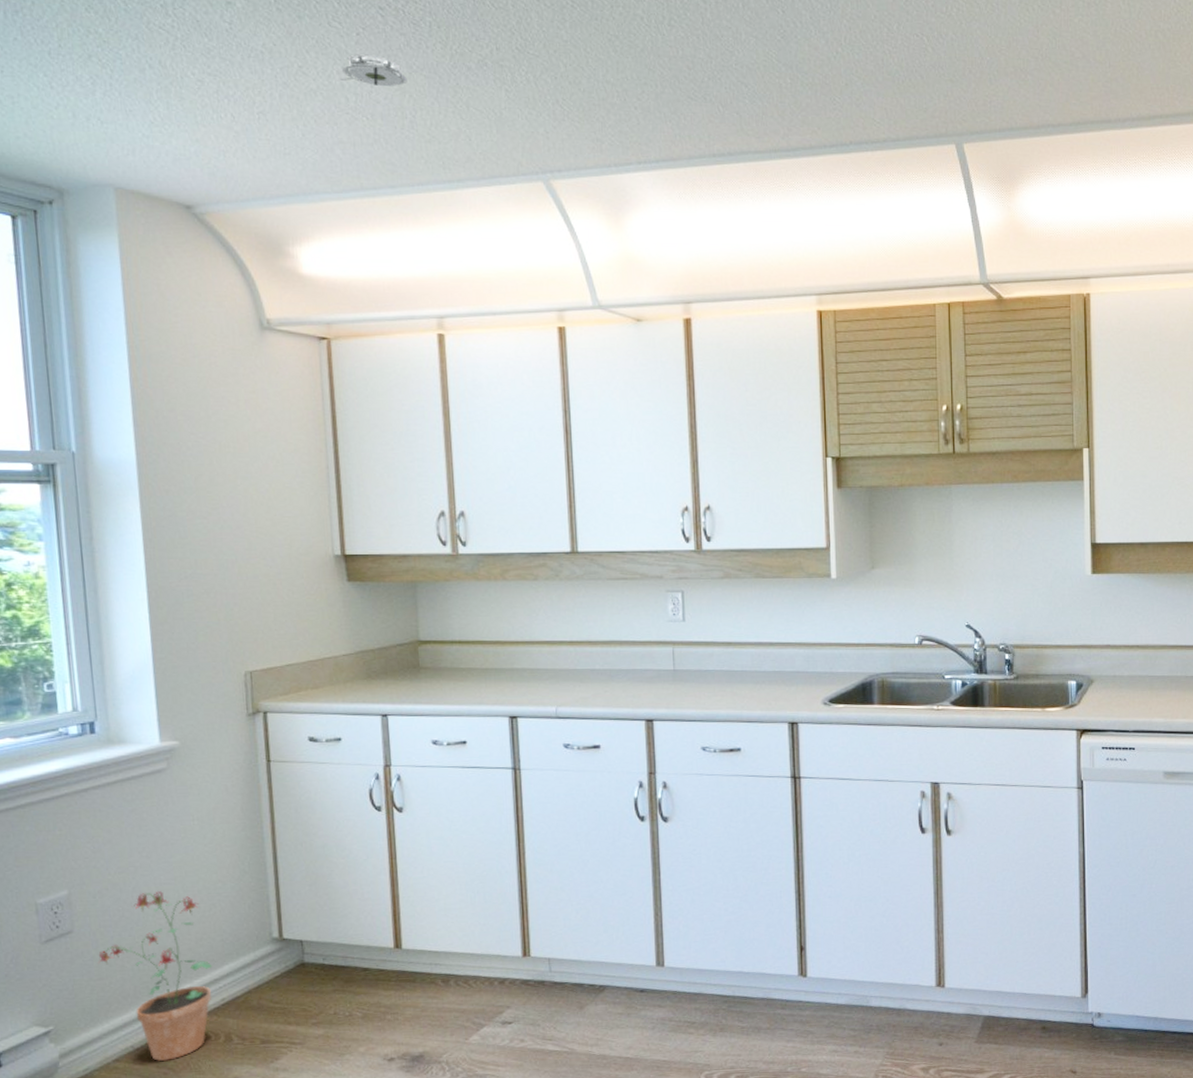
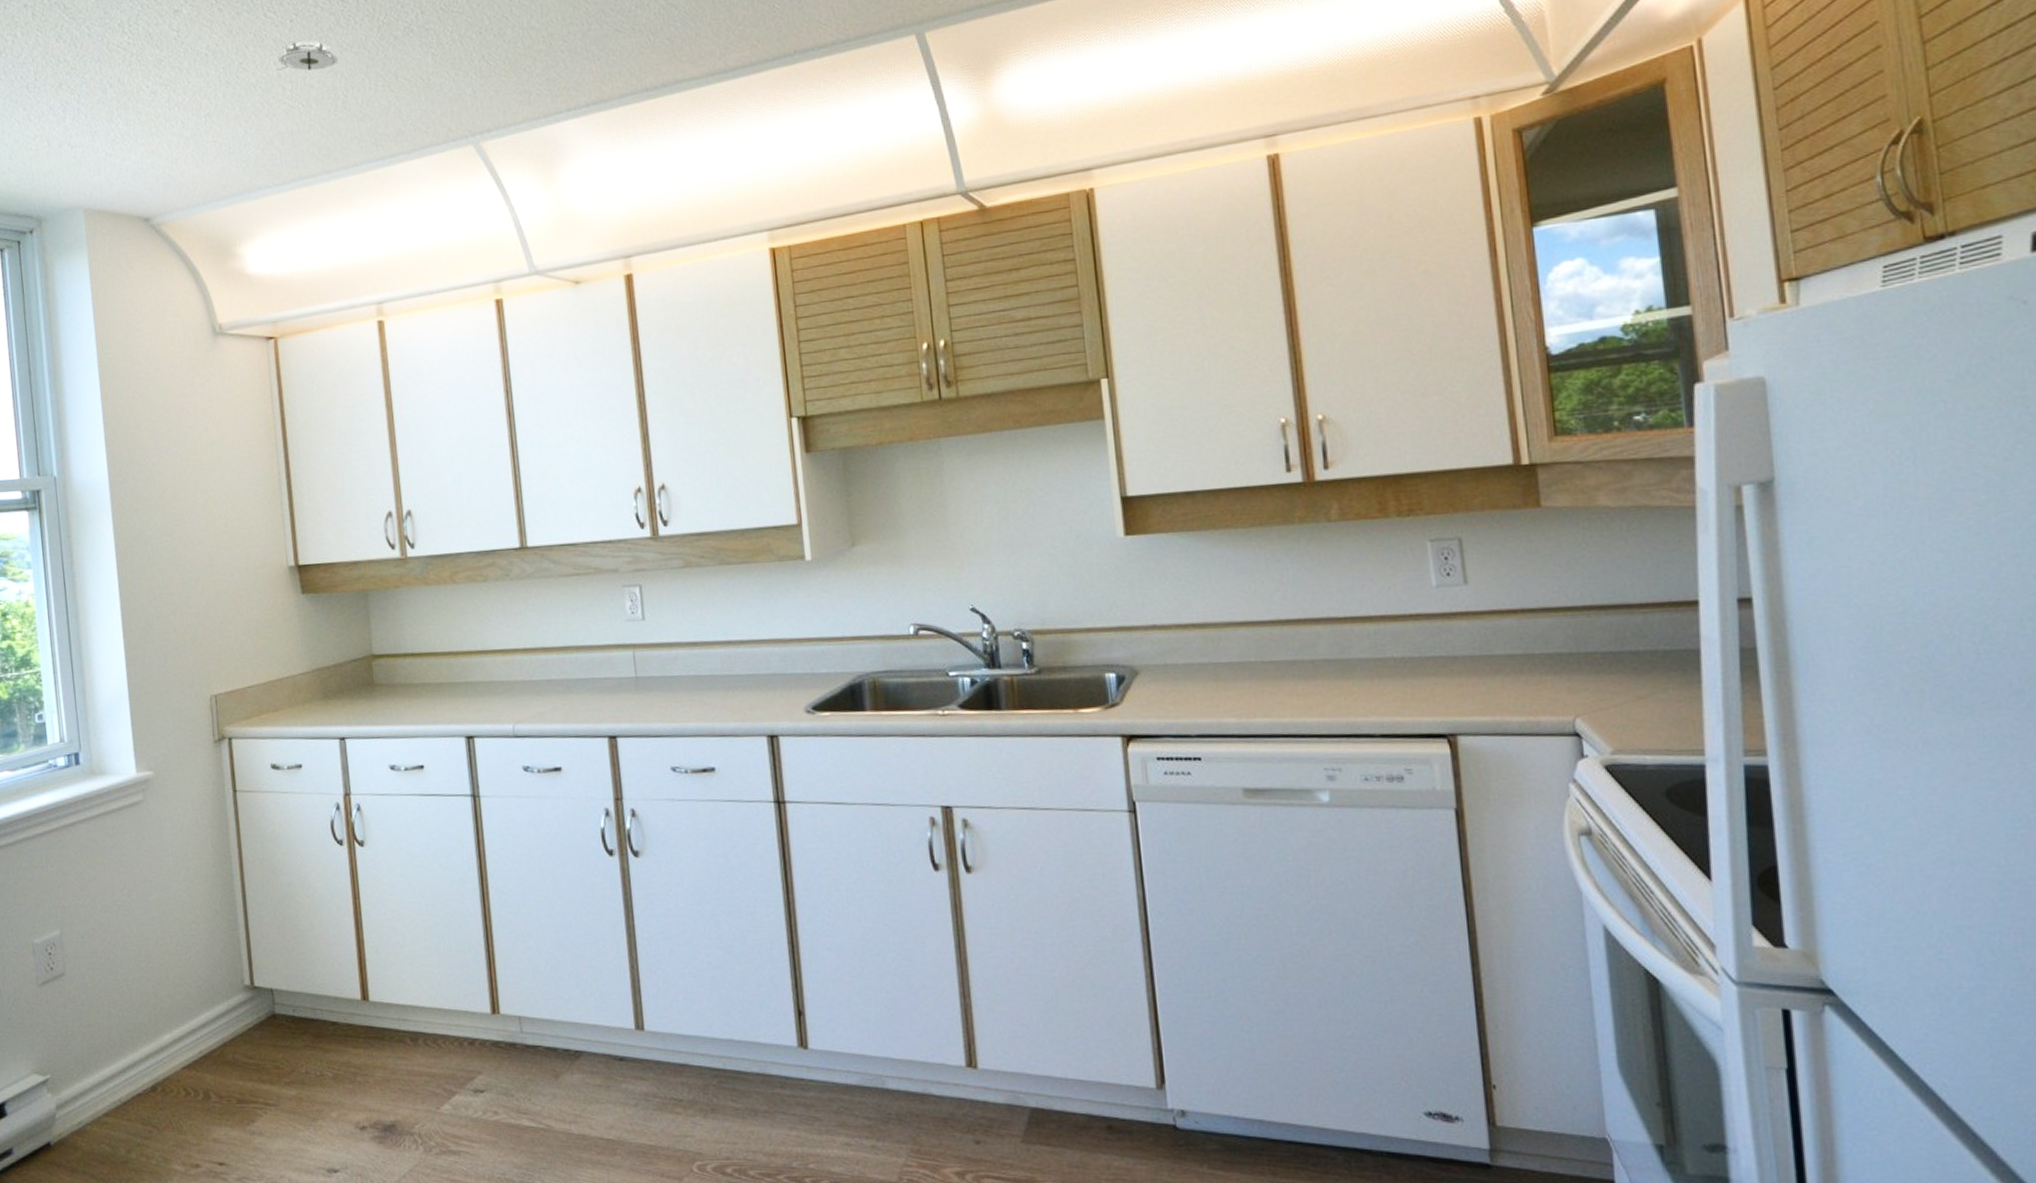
potted plant: present [98,891,212,1062] -> none [88,932,191,1119]

